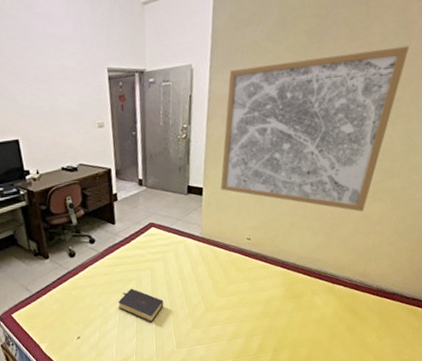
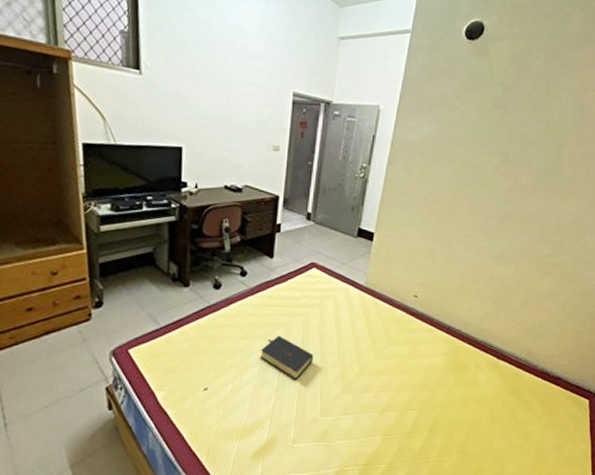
wall art: present [220,45,409,212] -> none [393,118,583,284]

